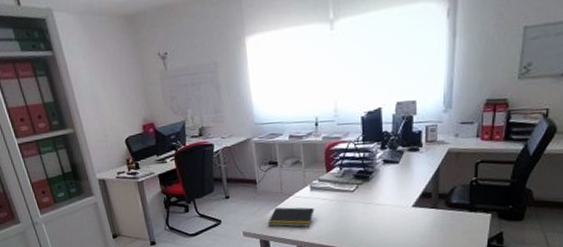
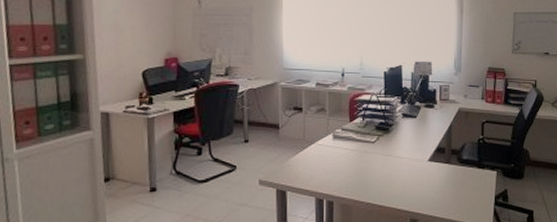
notepad: present [267,207,314,227] -> none [286,155,335,177]

